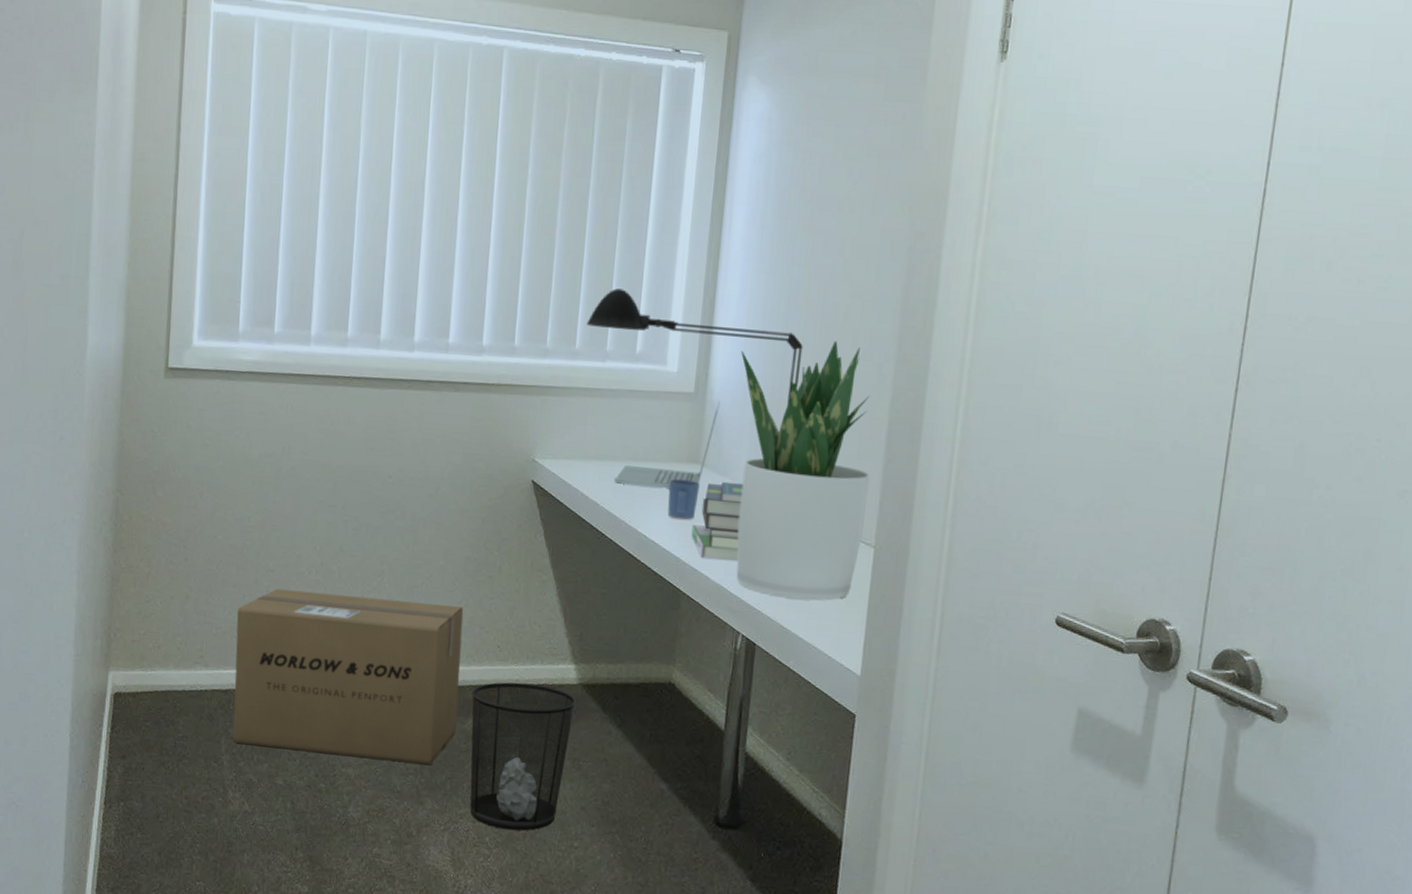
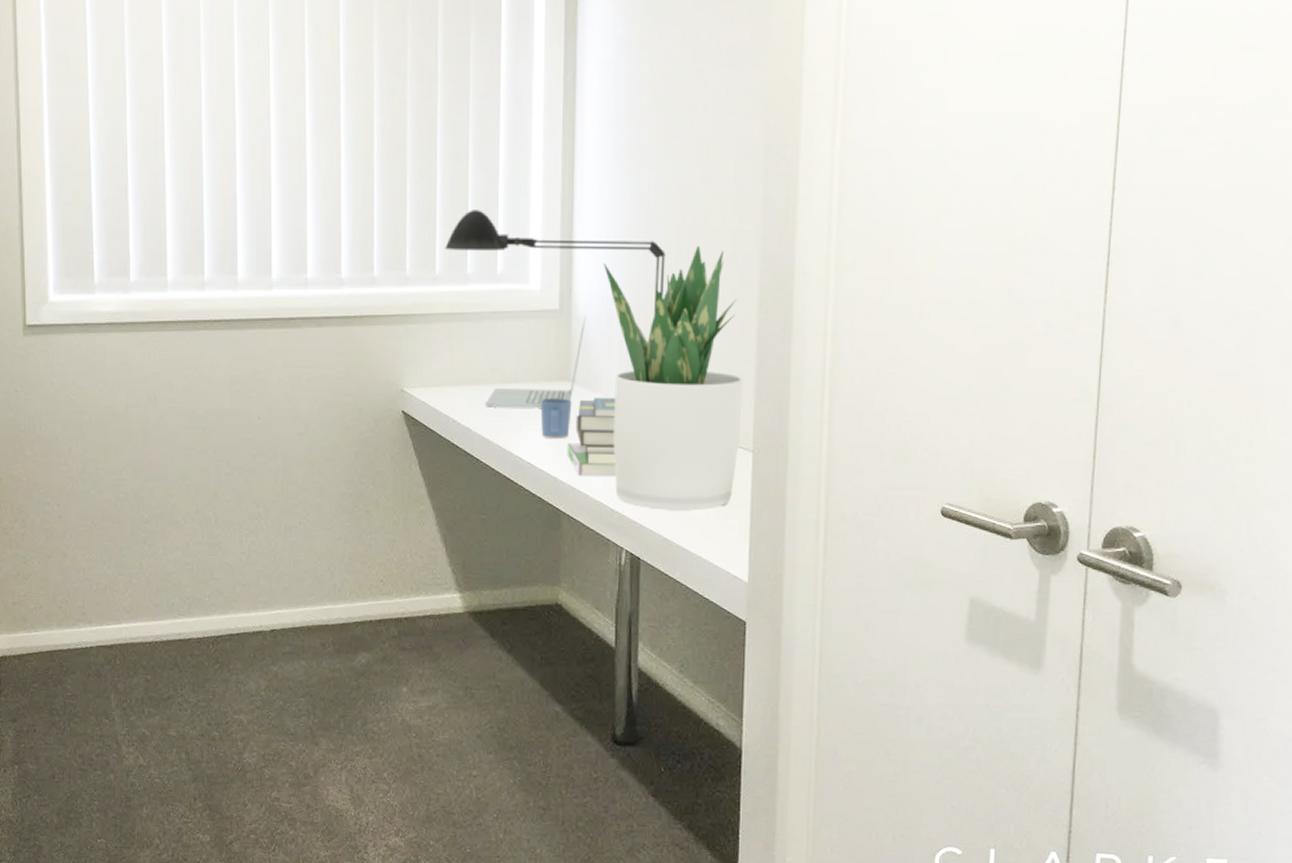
box: present [233,588,464,765] -> none [117,539,345,705]
waste bin: present [470,682,577,831] -> none [358,615,464,764]

